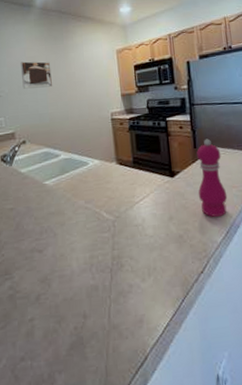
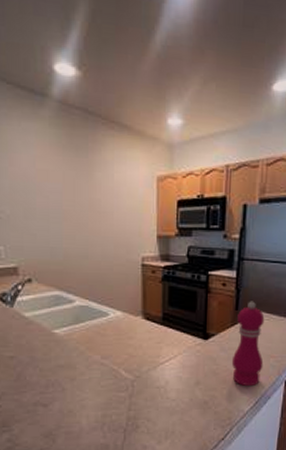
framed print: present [20,61,52,89] -> none [27,174,69,214]

